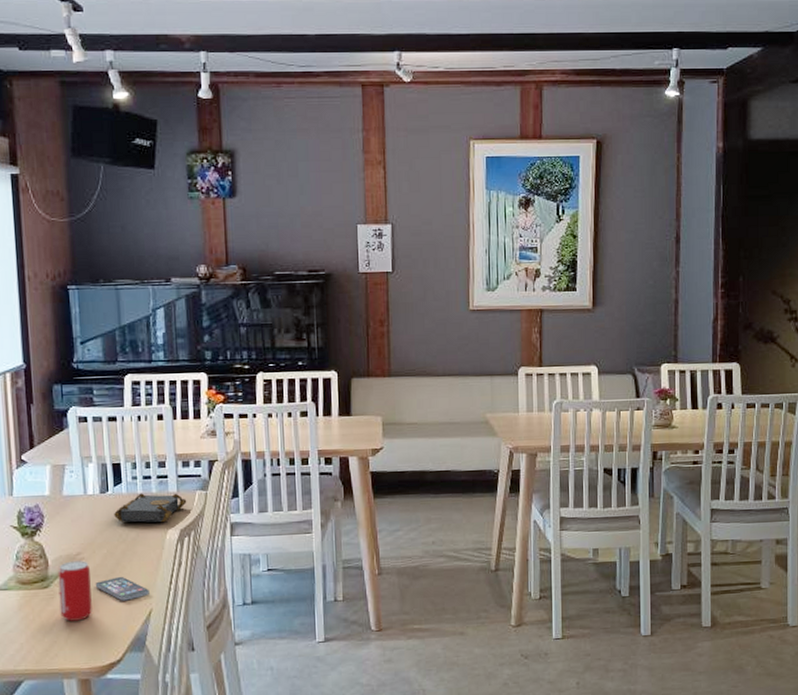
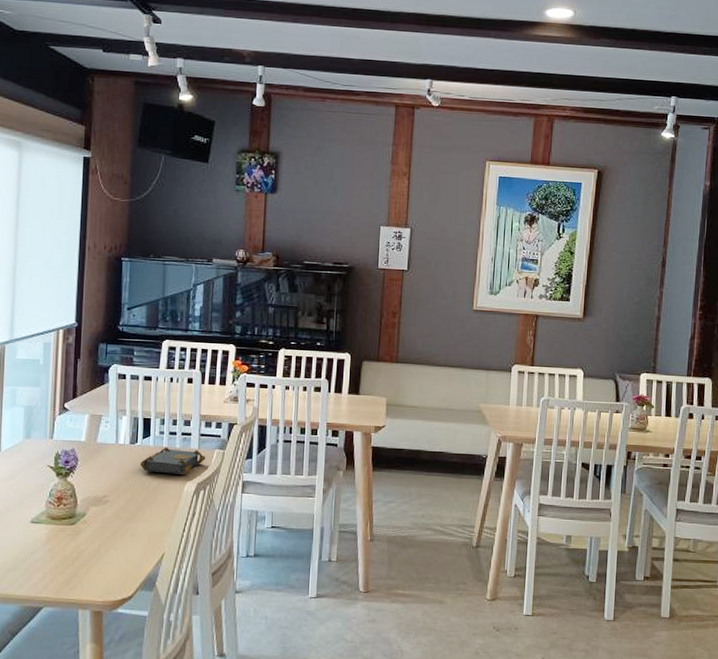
beverage can: present [57,561,92,621] -> none [83,502,113,557]
smartphone: present [95,577,150,601] -> none [116,521,164,543]

